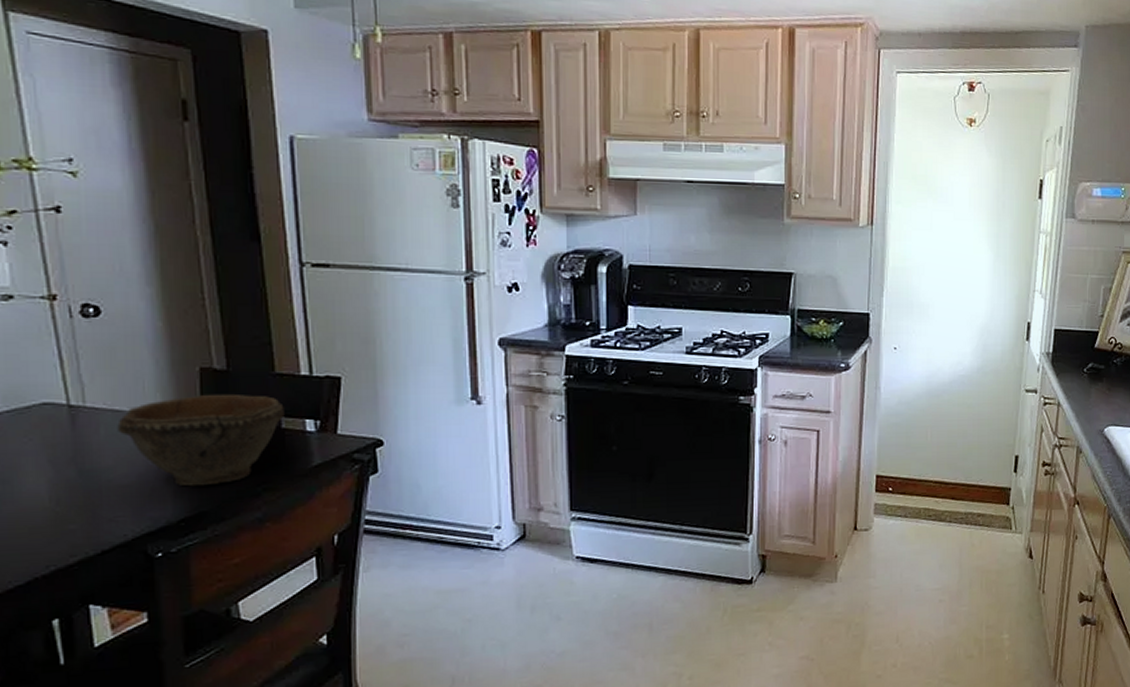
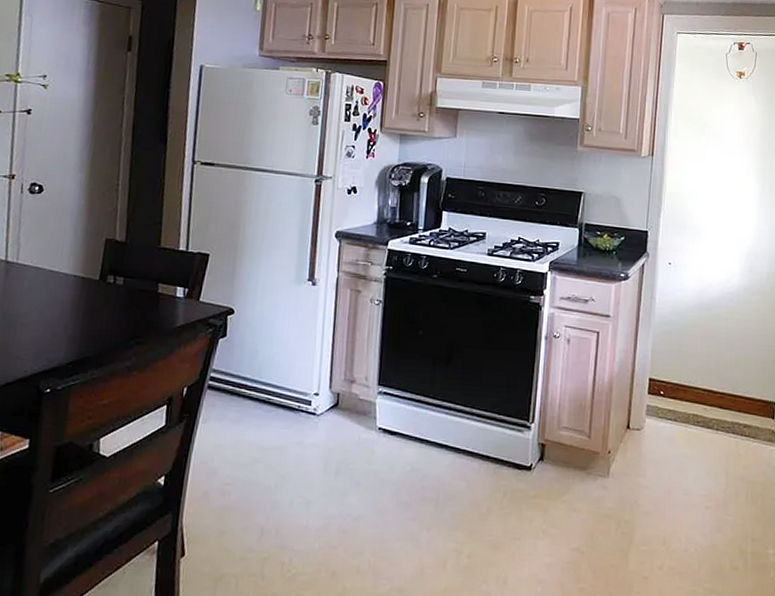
bowl: present [117,393,285,487] -> none [37,260,163,336]

